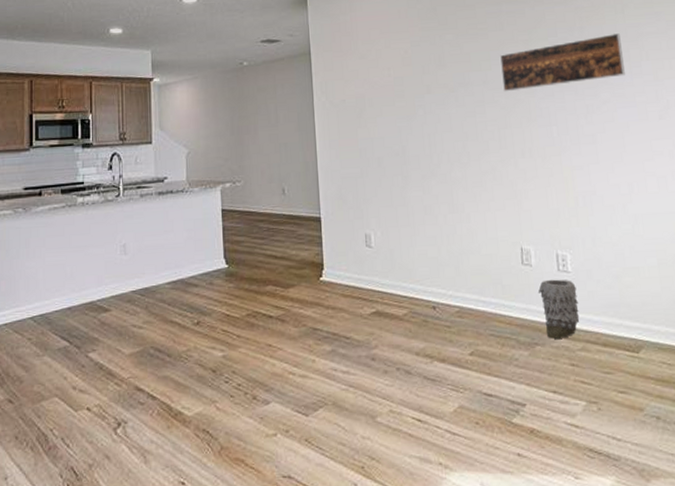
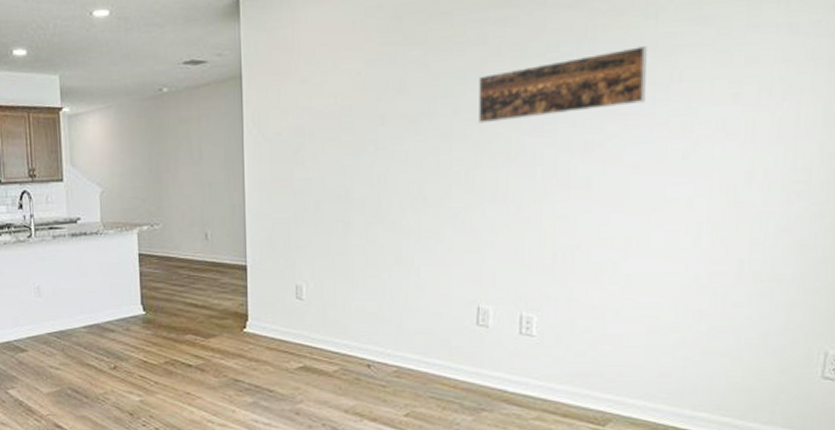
vase: present [537,279,580,339] -> none [491,343,539,406]

